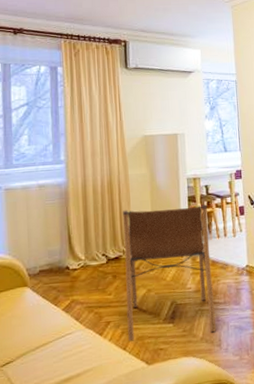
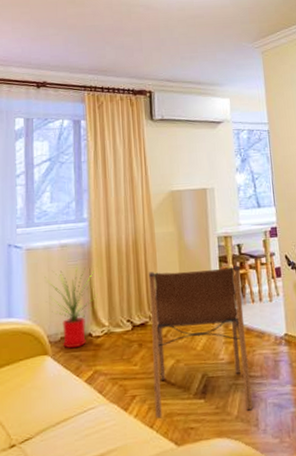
house plant: none [23,207,75,281] -> present [44,268,98,349]

